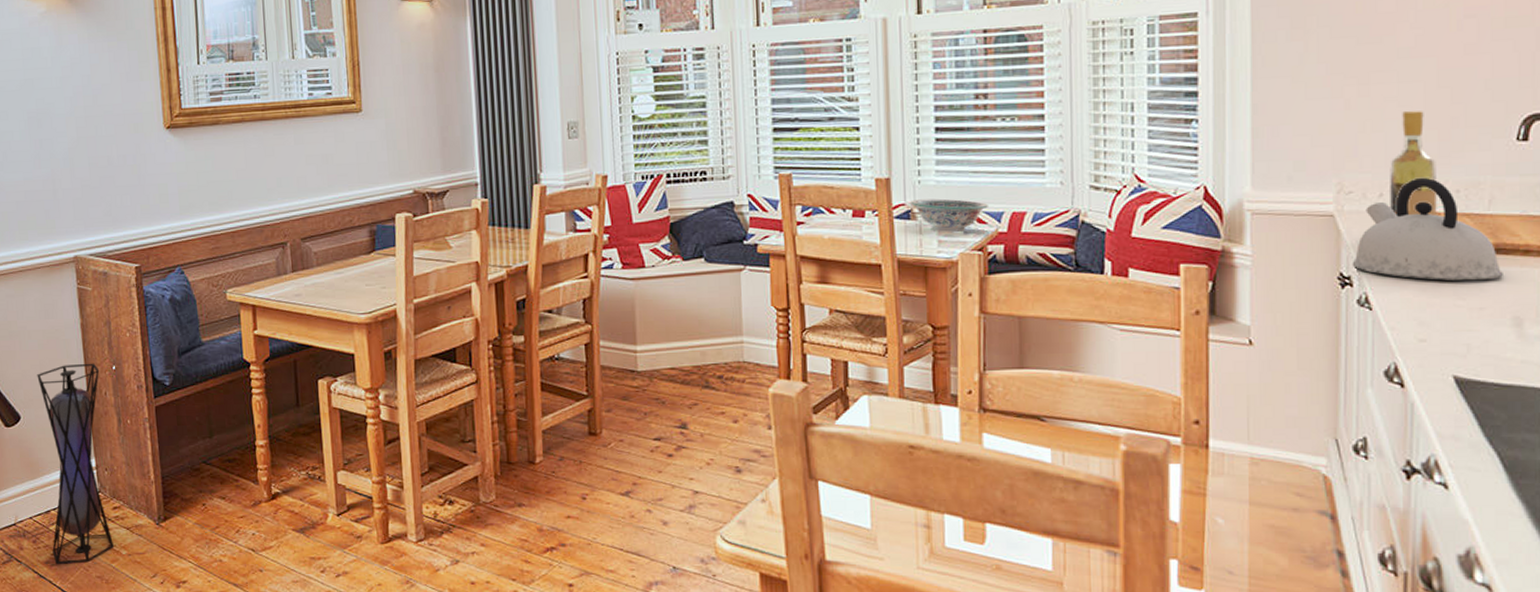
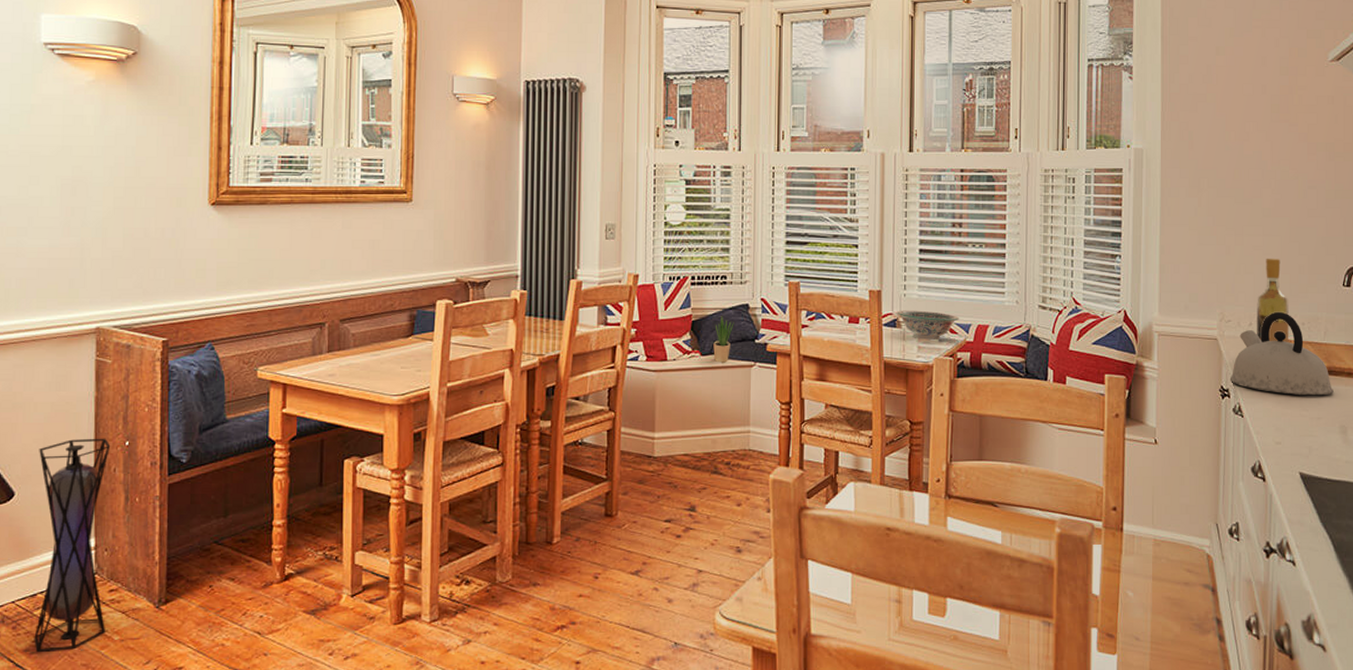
potted plant: none [696,214,718,268] -> present [713,315,734,363]

